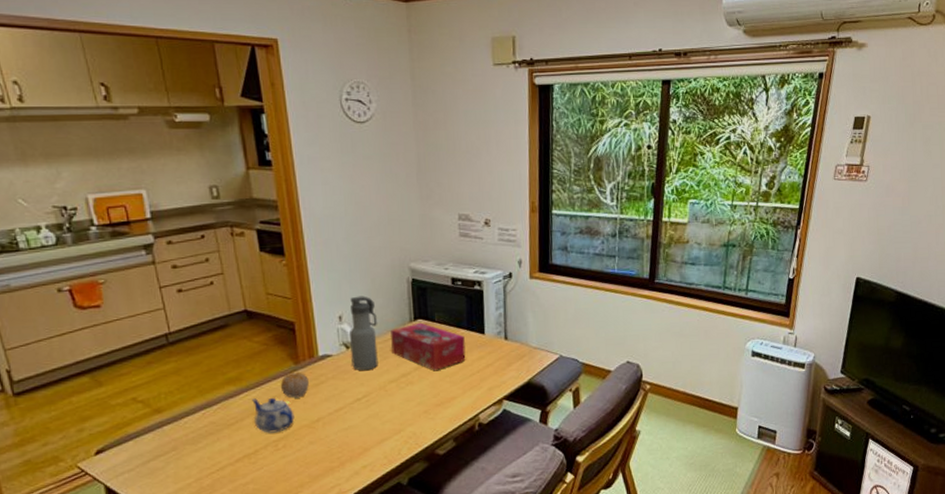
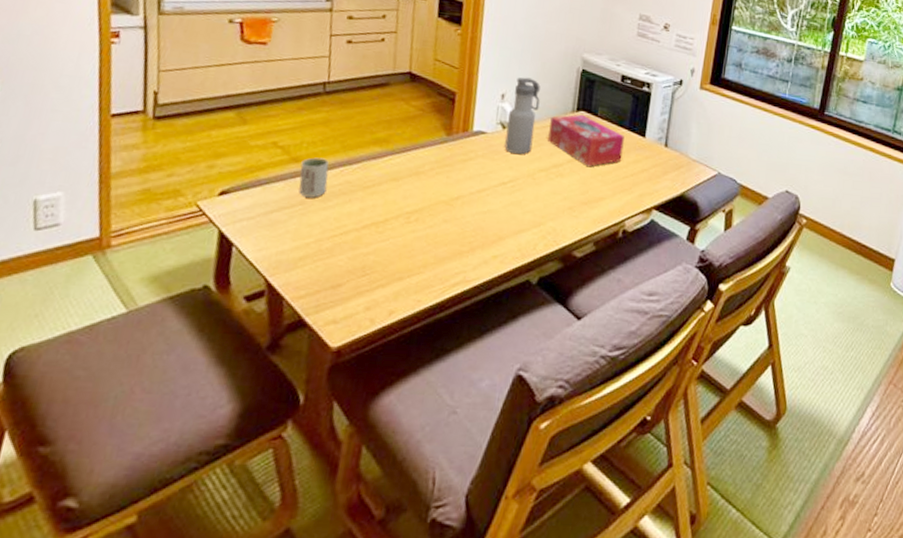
cup: none [164,405,194,443] -> present [299,157,329,198]
teapot: present [252,397,295,433] -> none [392,164,435,204]
fruit: present [280,372,309,398] -> none [426,143,458,171]

